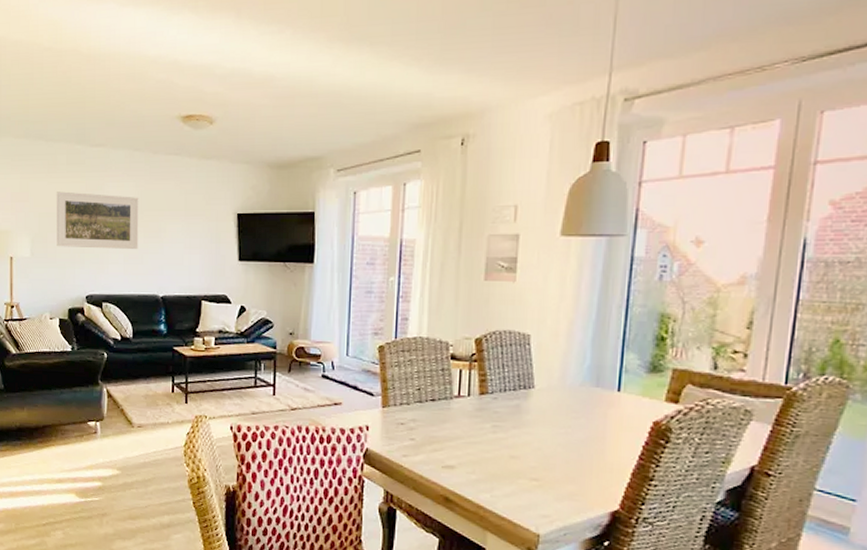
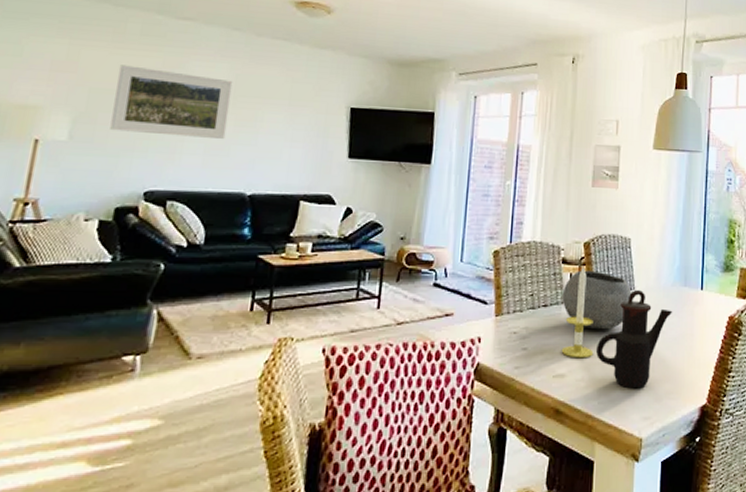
candle: none [450,362,486,453] -> present [561,266,594,359]
bowl: none [451,367,530,427] -> present [562,270,632,330]
teapot: none [489,389,581,487] -> present [596,290,673,389]

